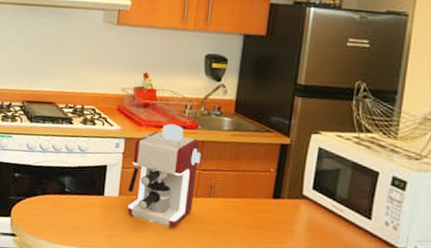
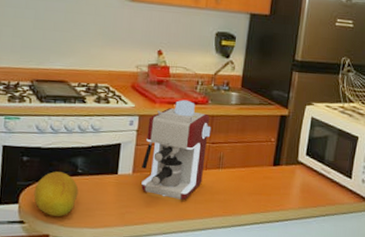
fruit: none [24,189,66,233] -> present [33,171,79,216]

